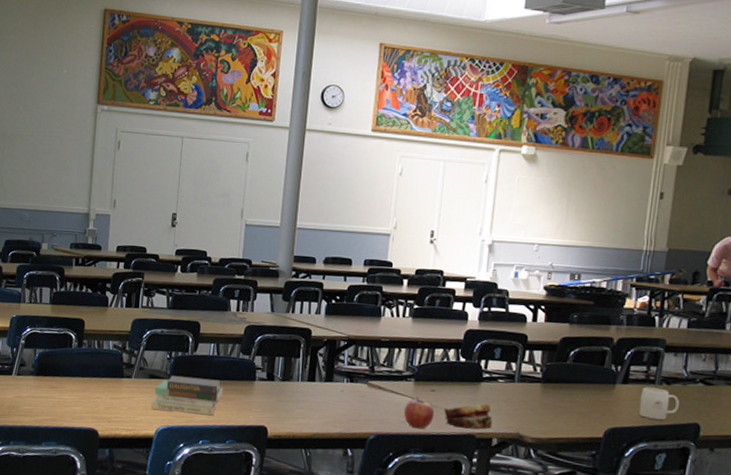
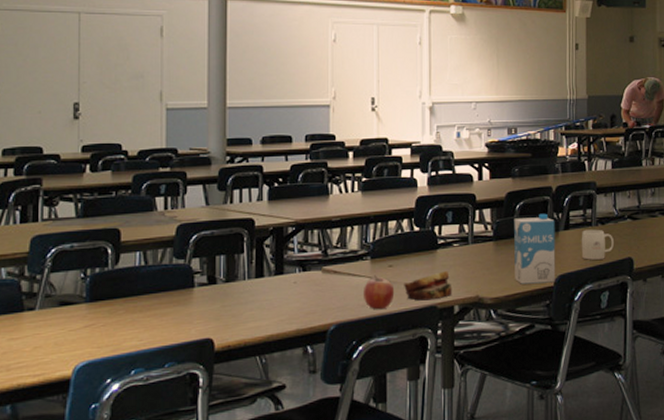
books: present [152,375,224,415] -> none [65,294,157,343]
milk carton: none [560,363,612,434] -> present [514,213,556,284]

